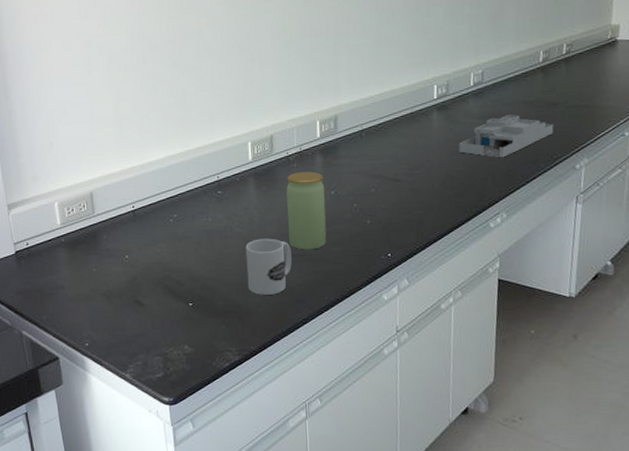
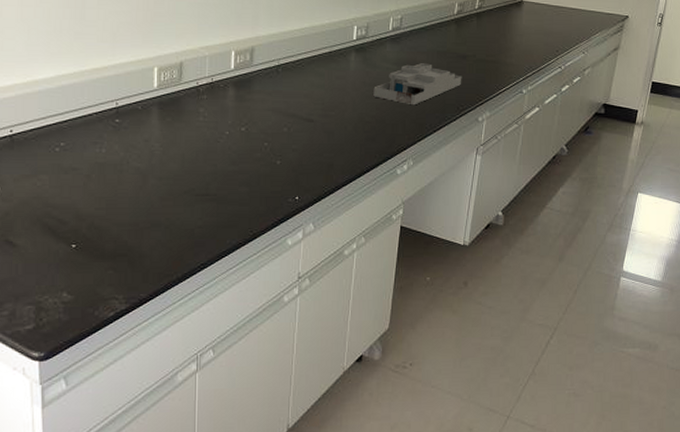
mug: present [245,238,292,295] -> none [142,175,194,237]
jar: present [286,171,327,250] -> none [192,105,235,190]

